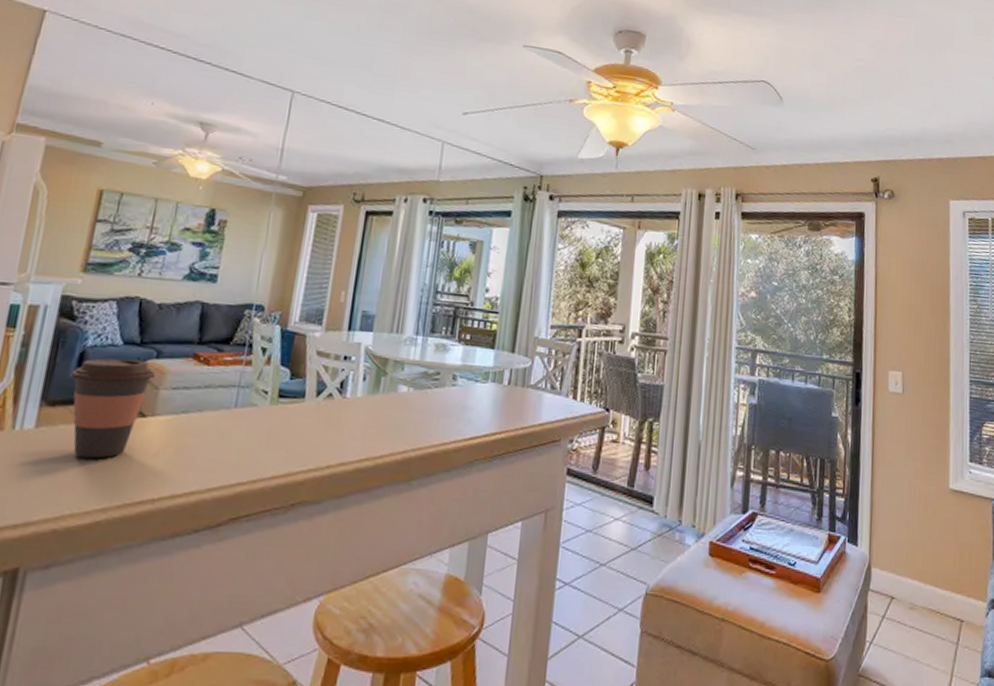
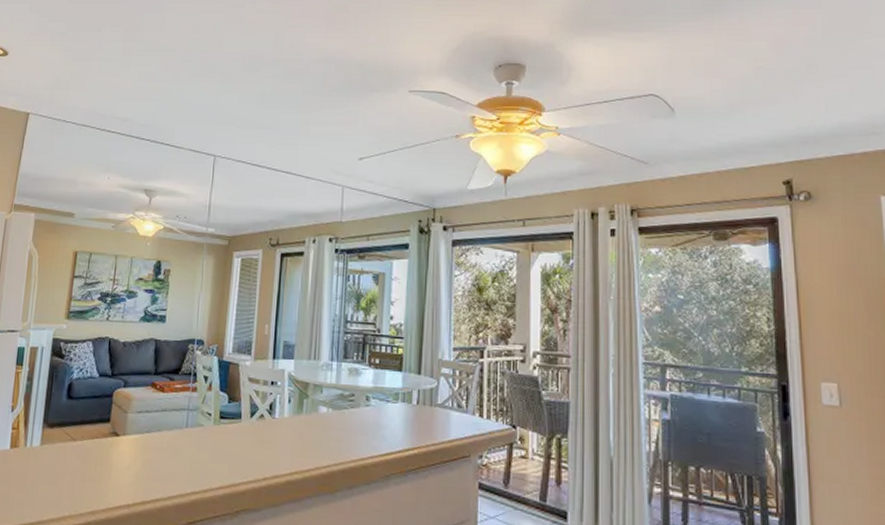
coffee cup: present [70,358,155,459] -> none [62,388,124,471]

